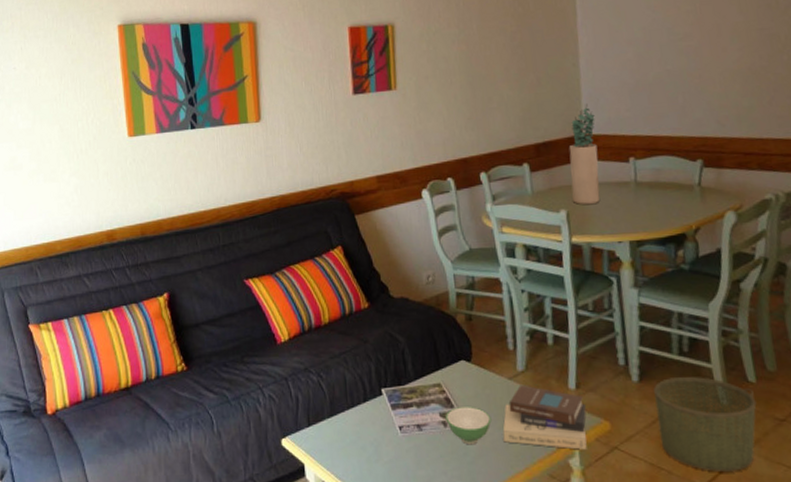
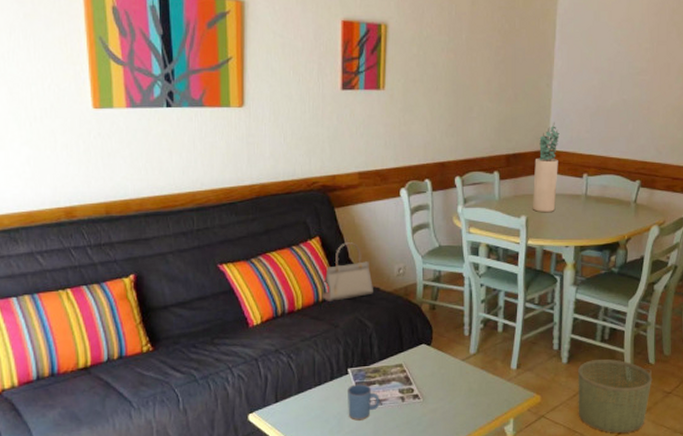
handbag: none [347,250,402,315] -> present [321,242,373,301]
mug: none [383,406,420,448] -> present [348,384,380,421]
bowl: present [445,407,492,445] -> none [404,384,444,417]
books: present [502,385,587,450] -> none [452,365,524,419]

